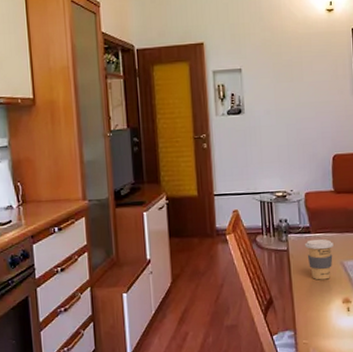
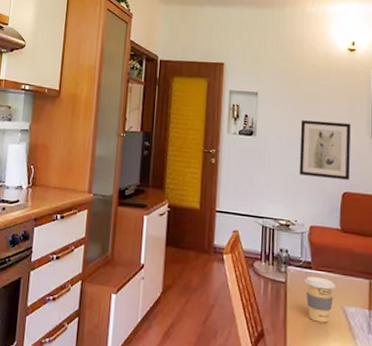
wall art: none [287,86,338,145] -> present [299,120,351,180]

